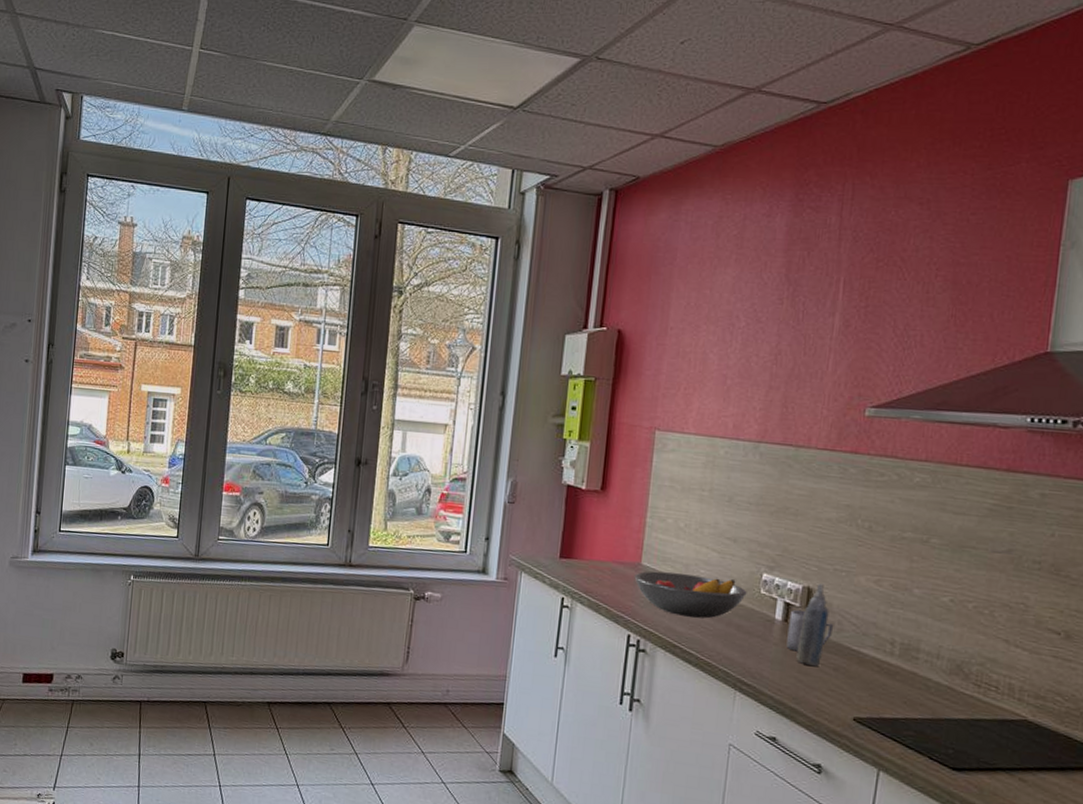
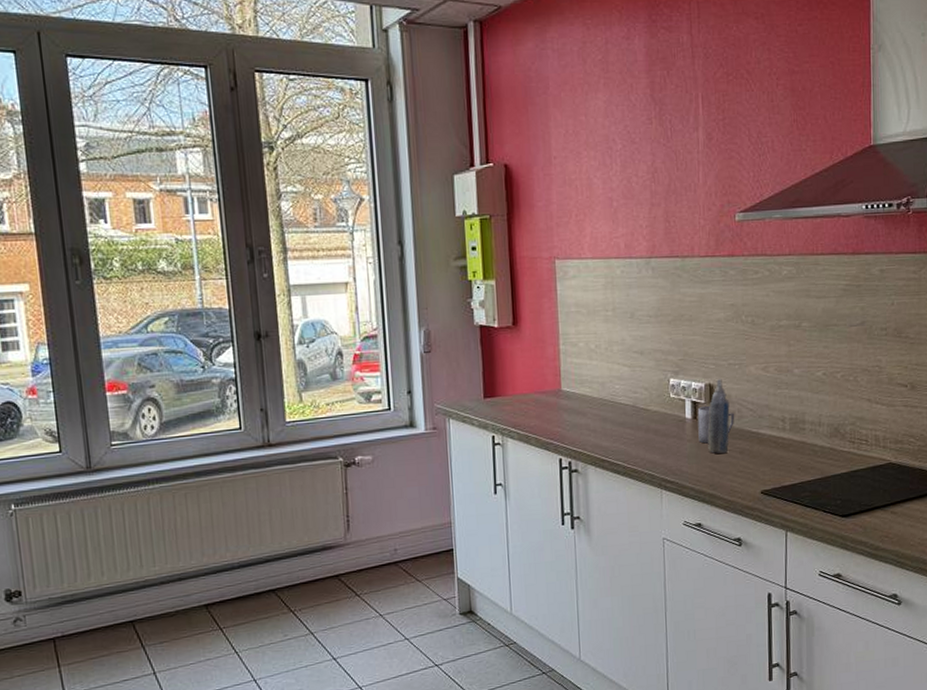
fruit bowl: present [634,571,747,619] -> none [557,389,659,432]

